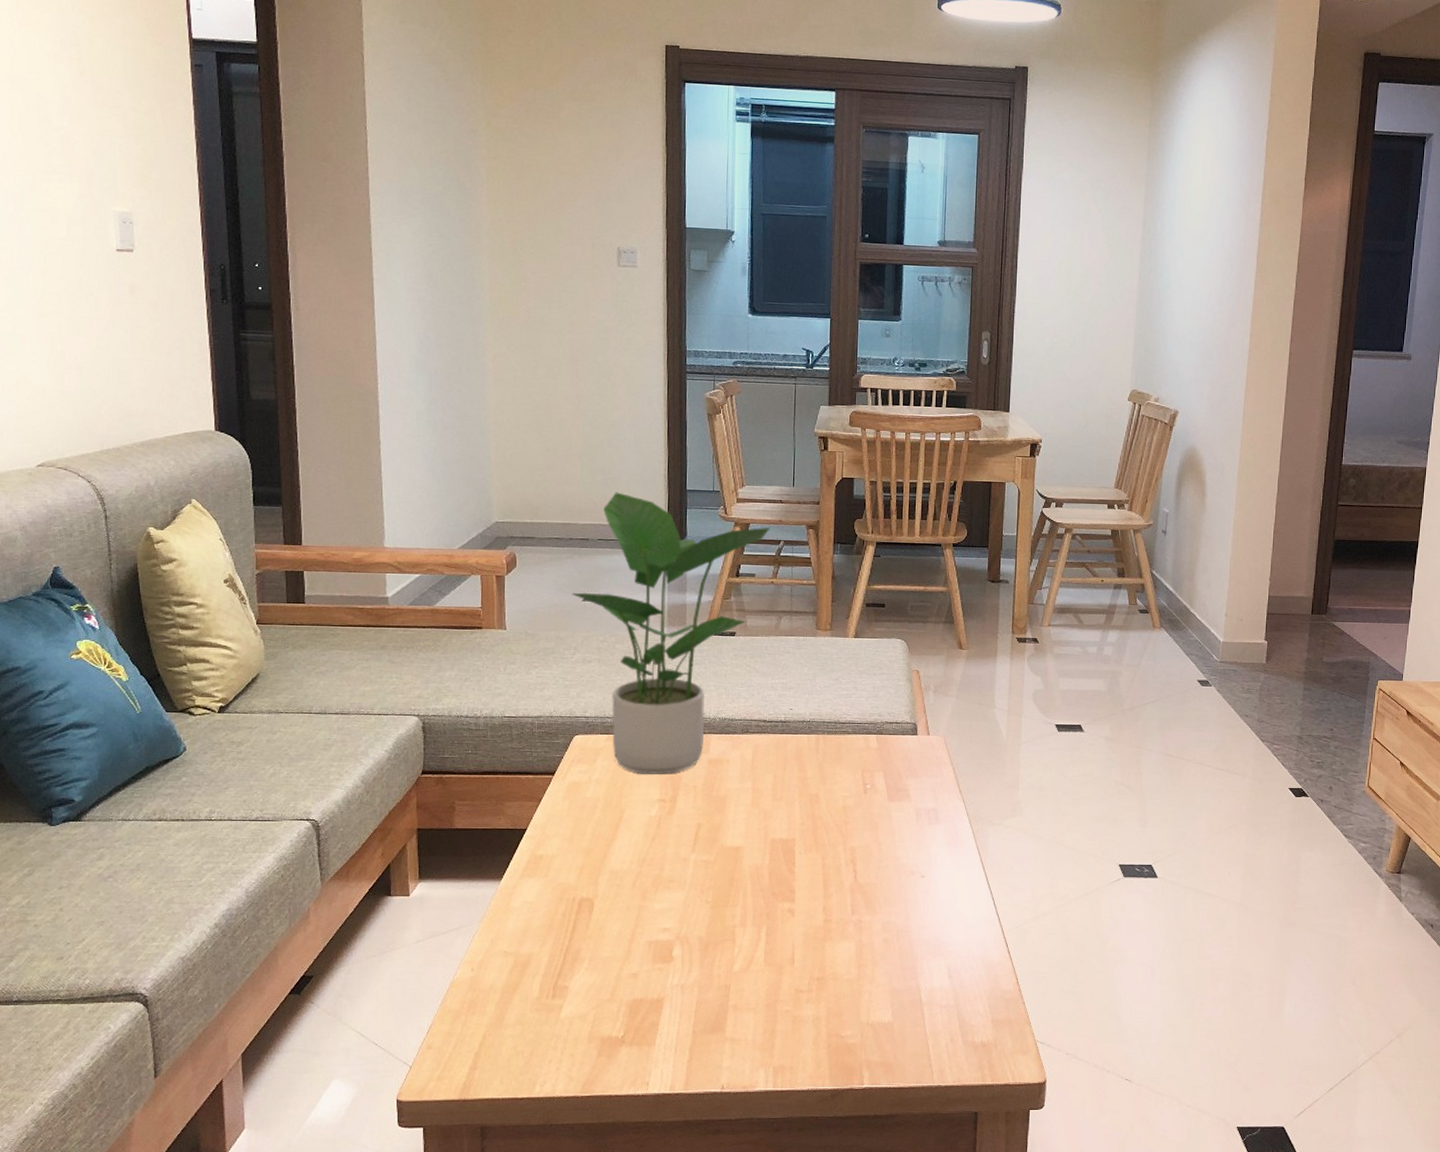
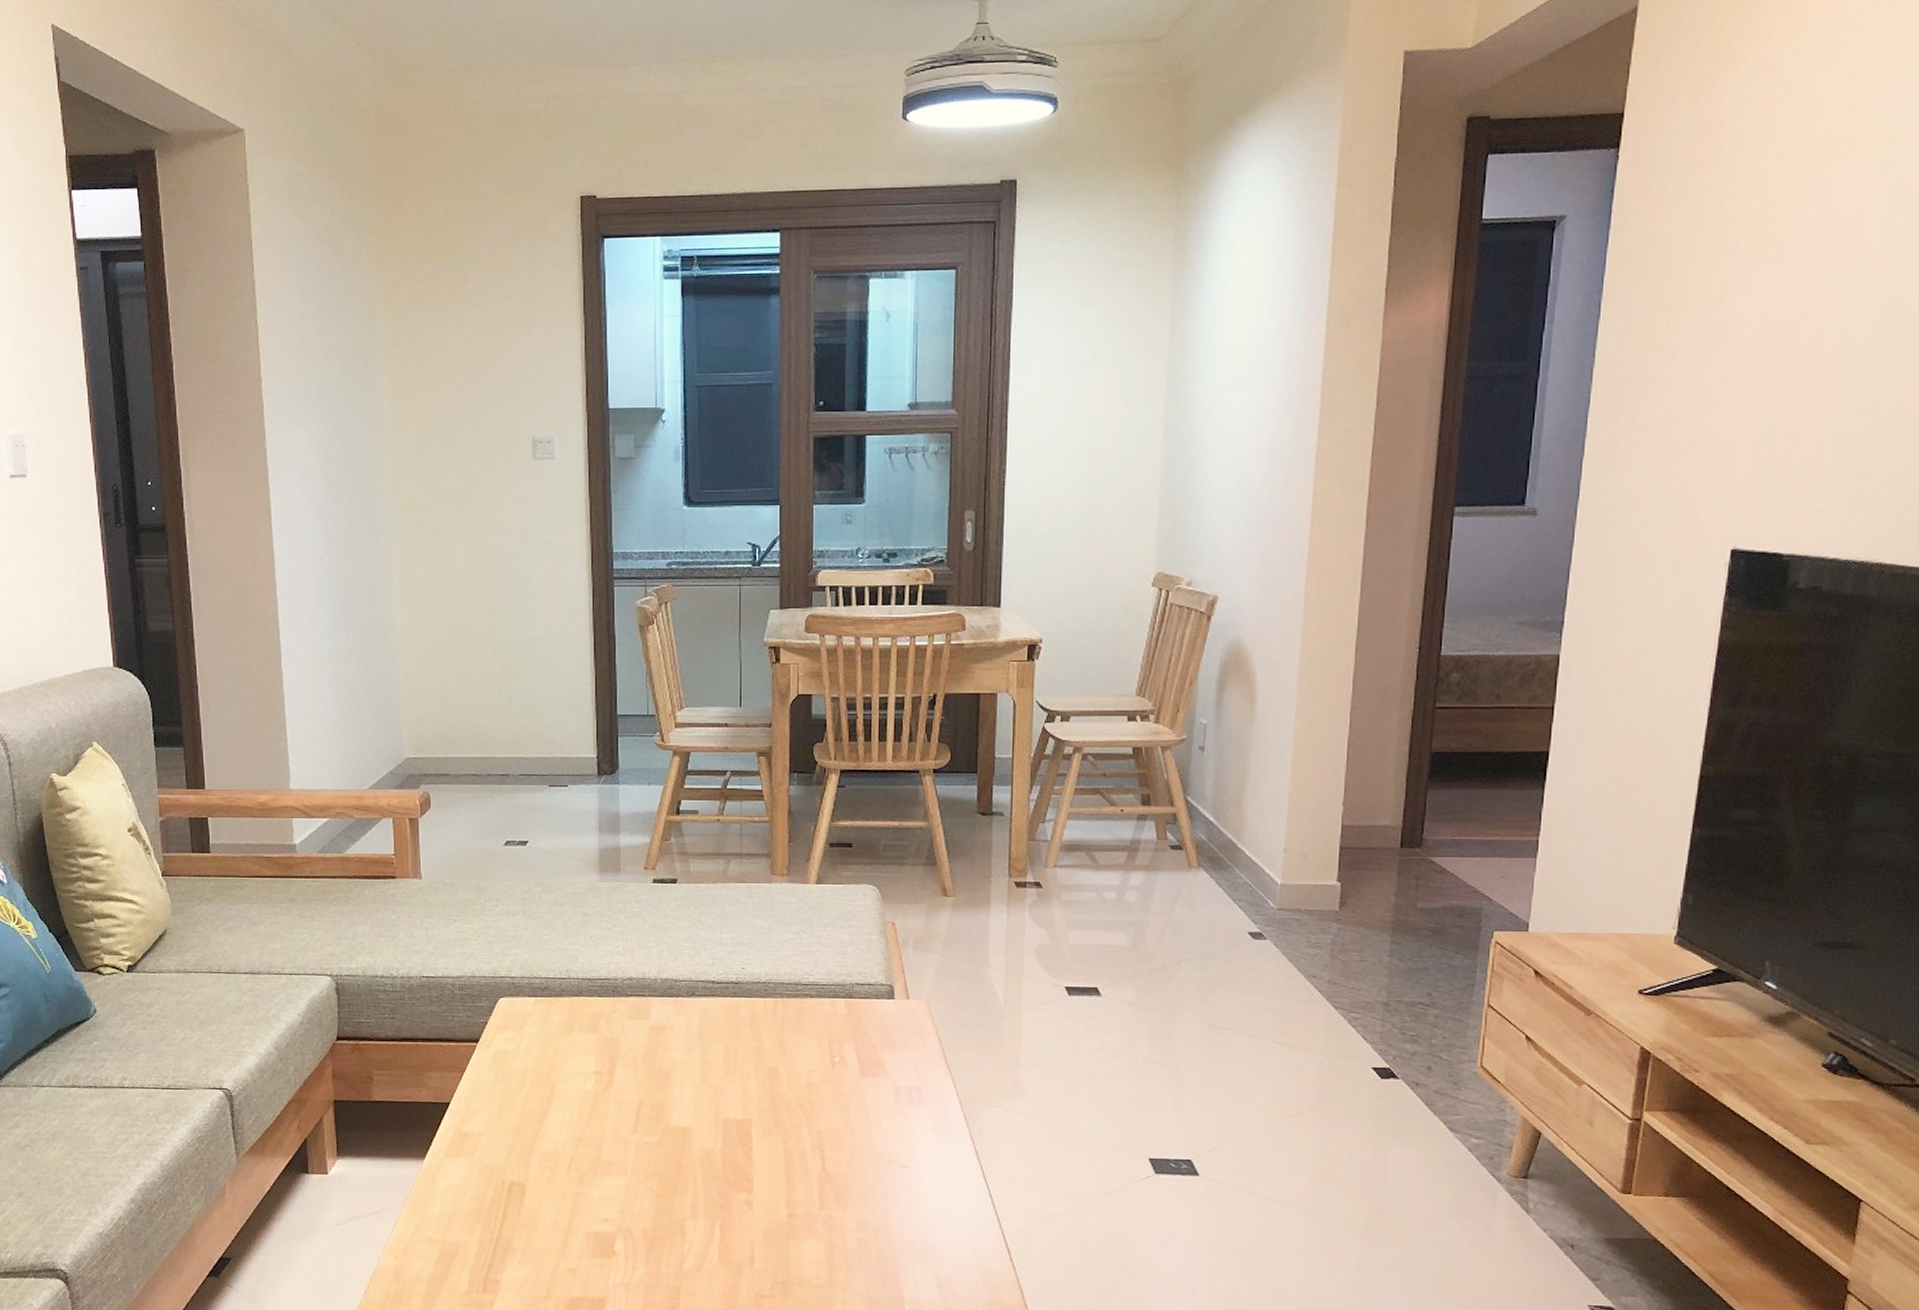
potted plant: present [572,492,770,774] -> none [492,720,714,1043]

